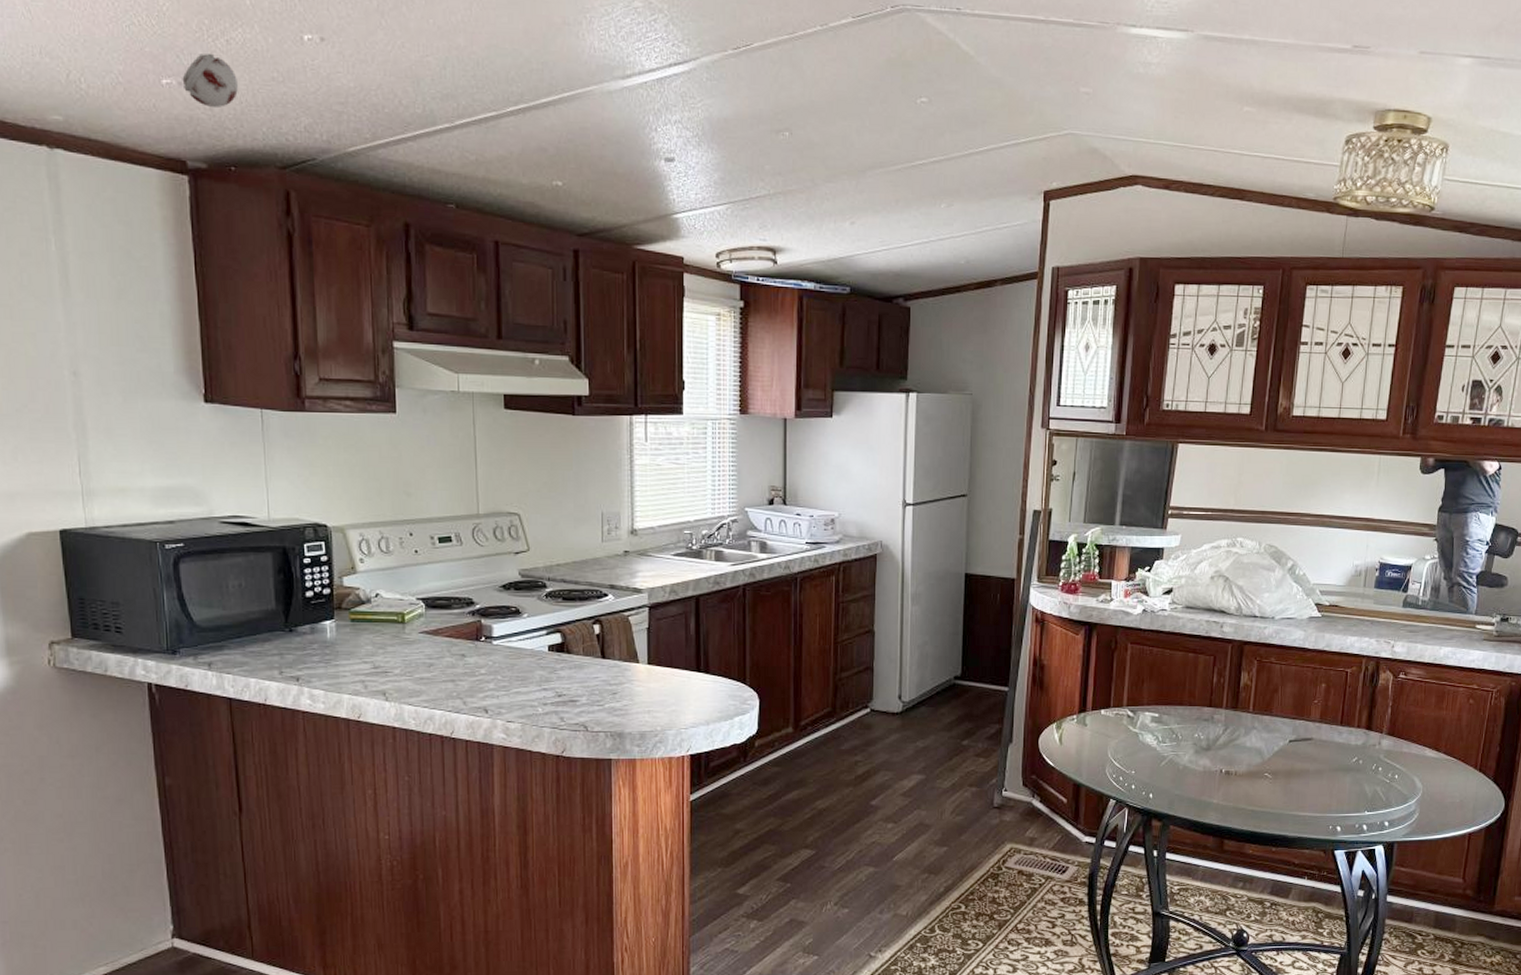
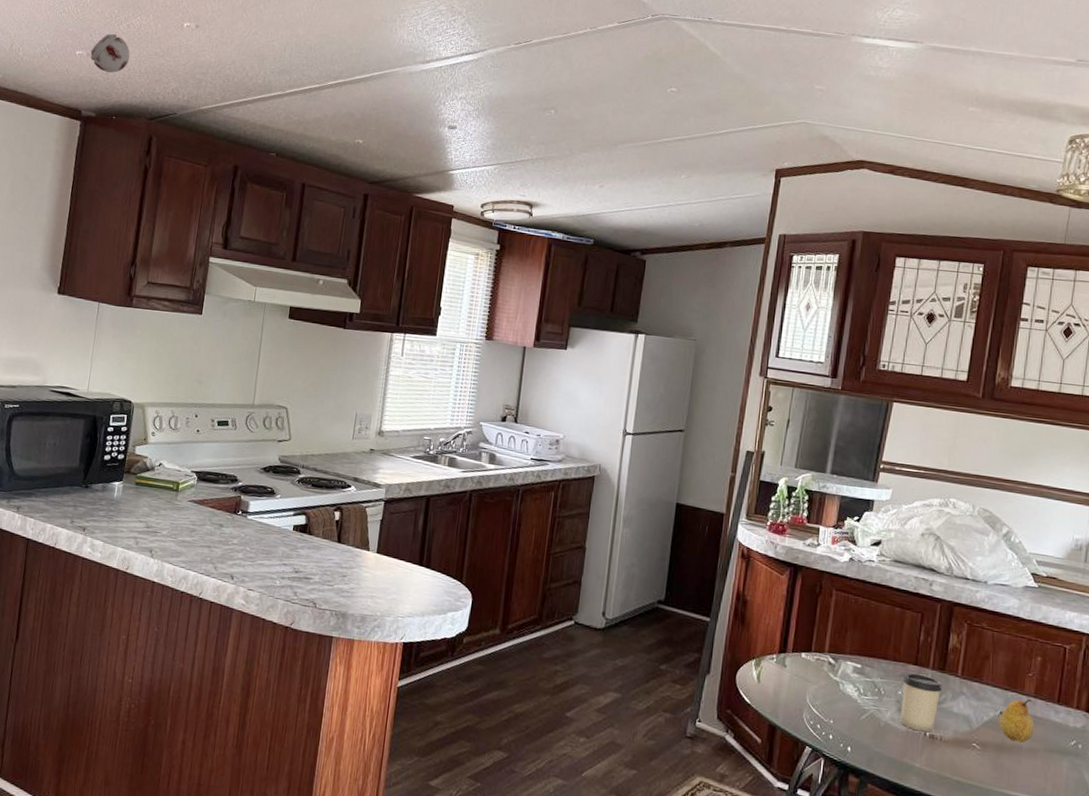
cup: none [1198,715,1235,769] -> present [900,673,942,733]
fruit: none [1288,724,1320,766] -> present [999,698,1034,743]

